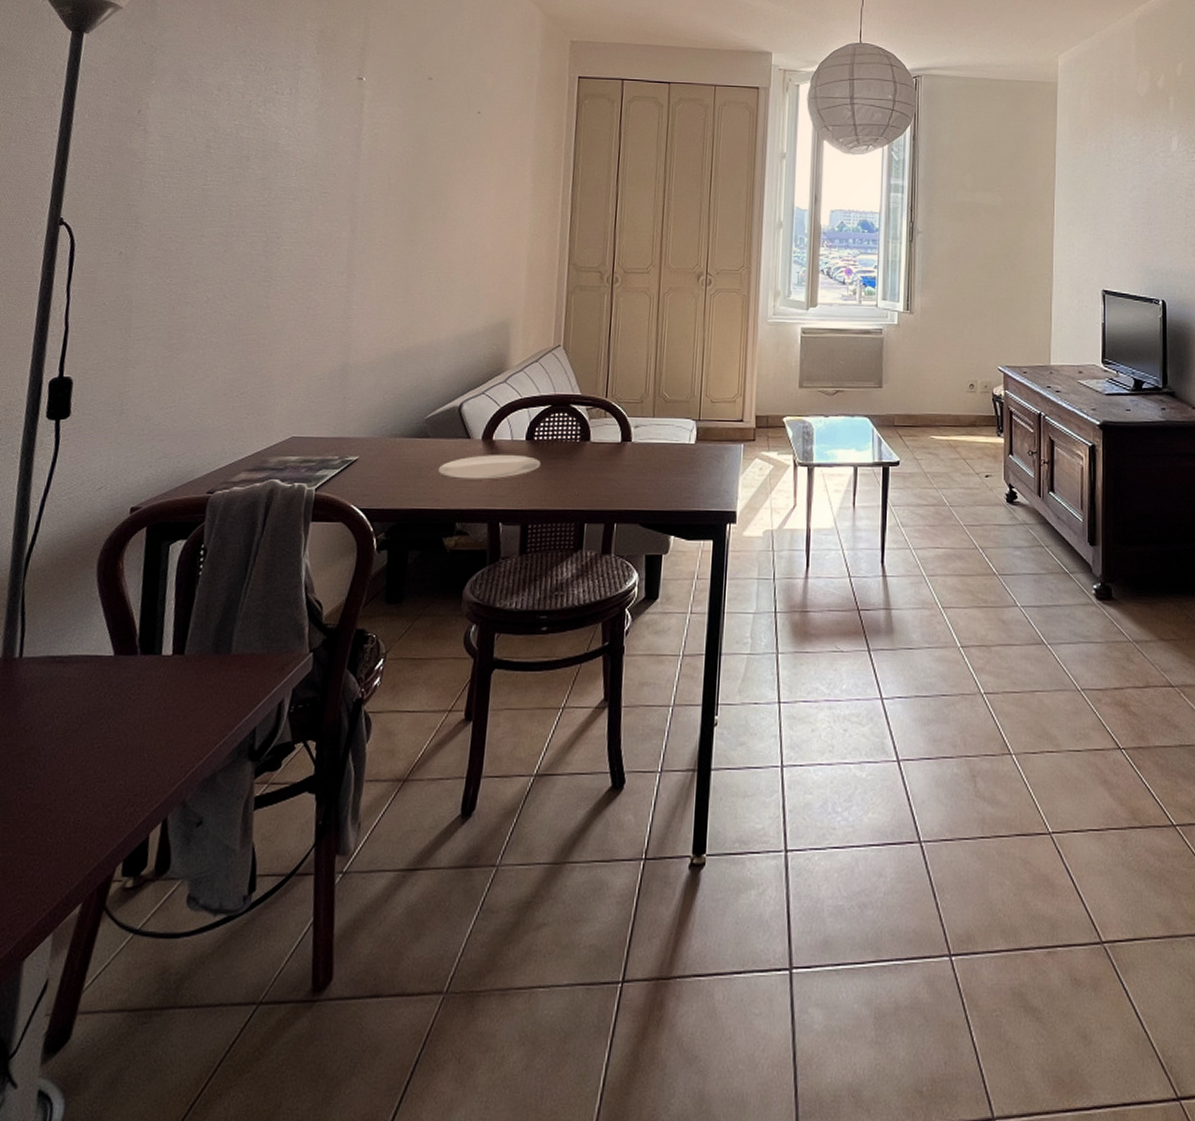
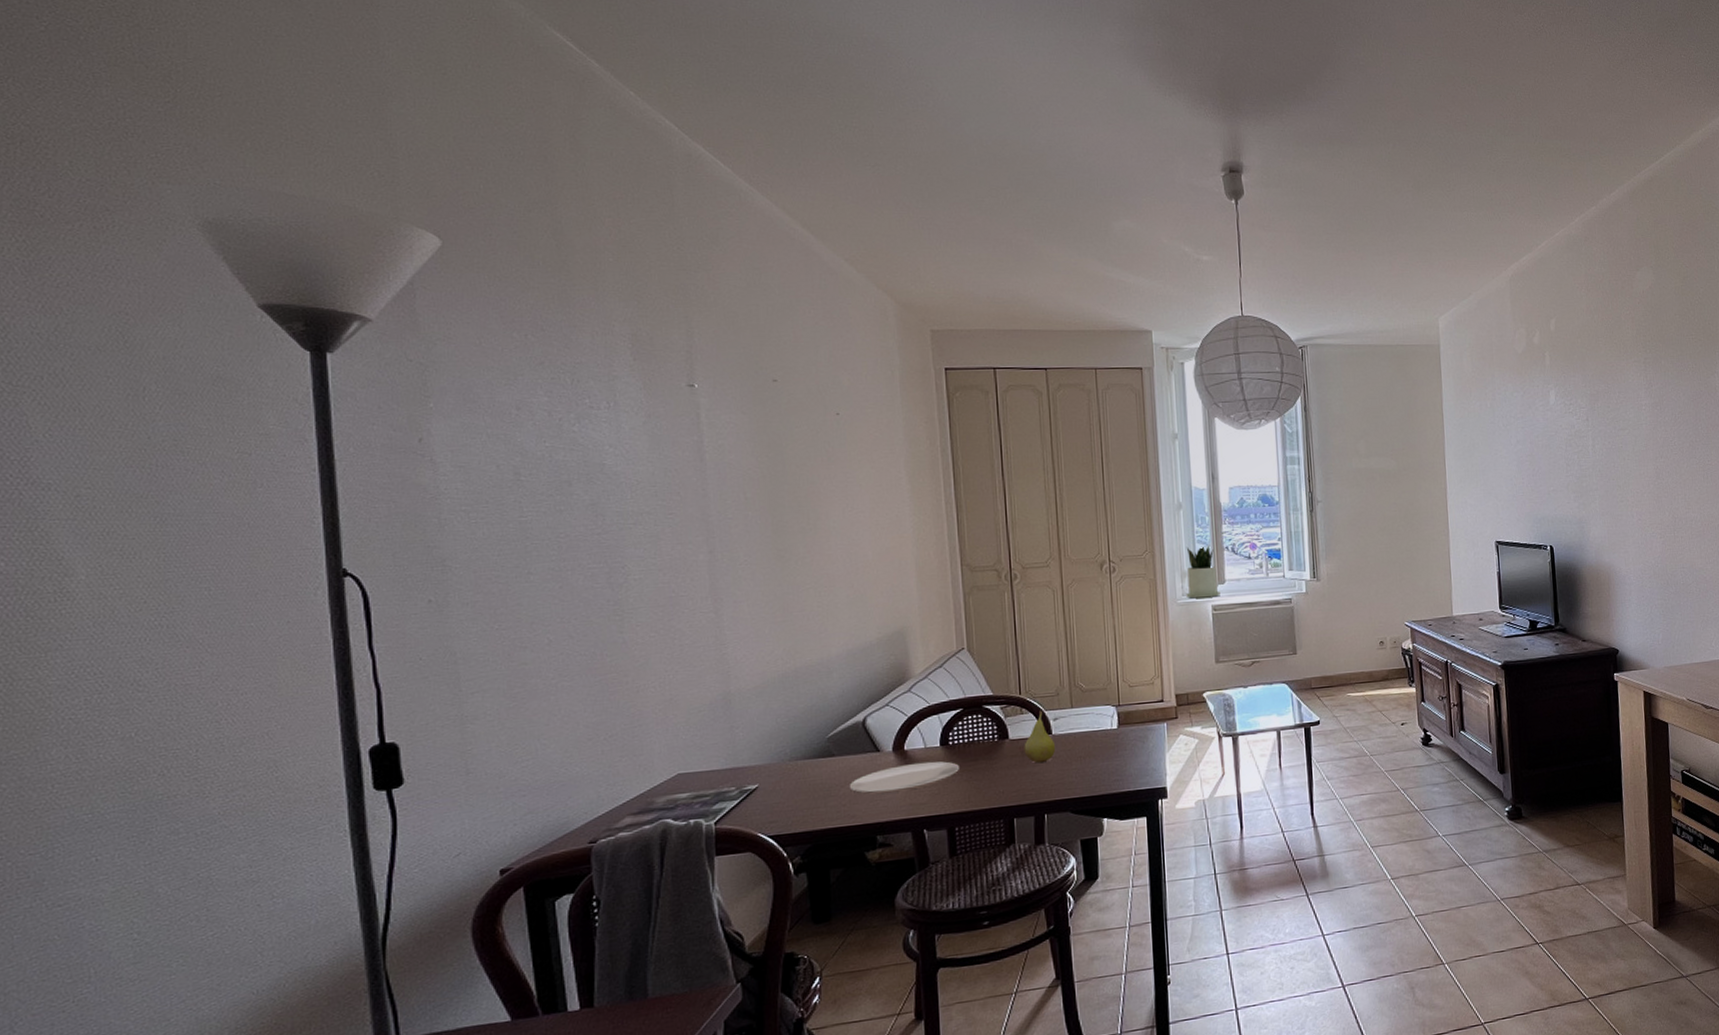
fruit: none [603,416,634,470] -> present [1024,710,1056,764]
planter: none [777,266,812,320] -> present [1186,545,1222,599]

